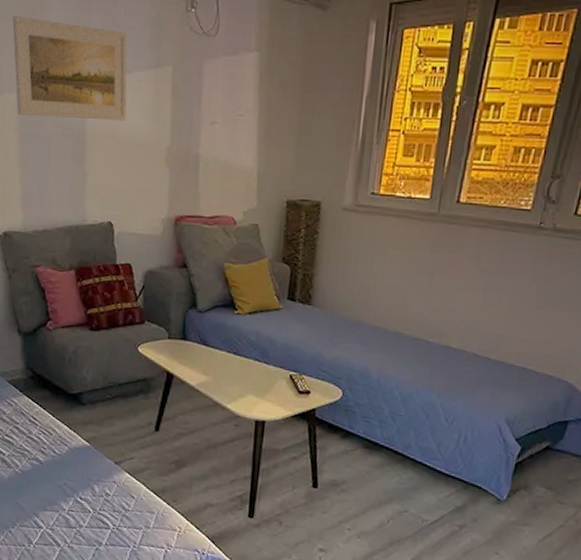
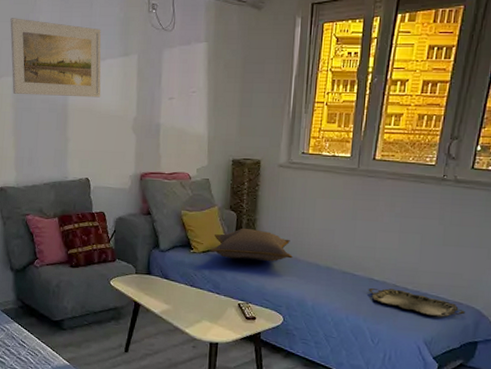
cushion: none [257,285,356,325] -> present [210,228,293,261]
serving tray: none [443,358,557,393] -> present [368,288,466,317]

